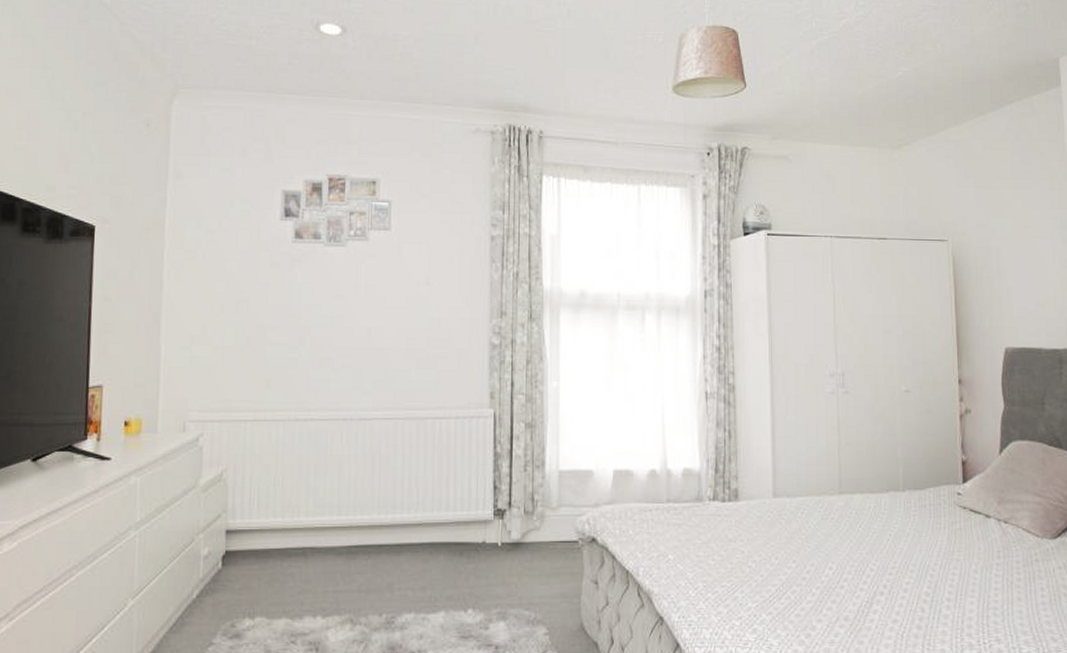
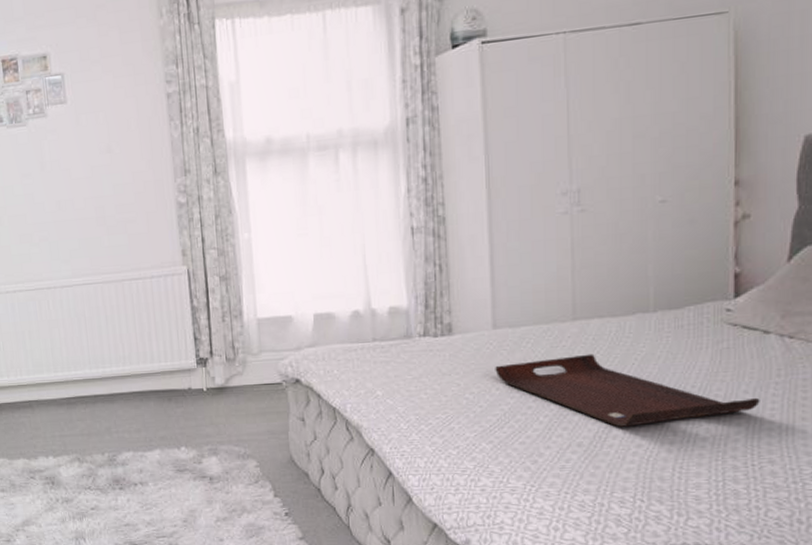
serving tray: none [775,527,987,601] -> present [495,354,760,427]

